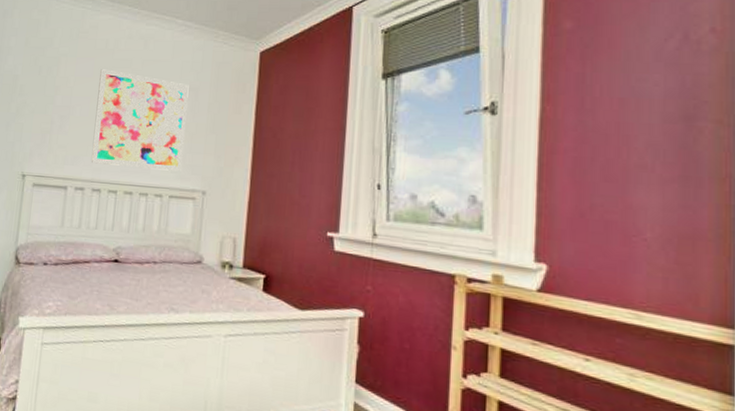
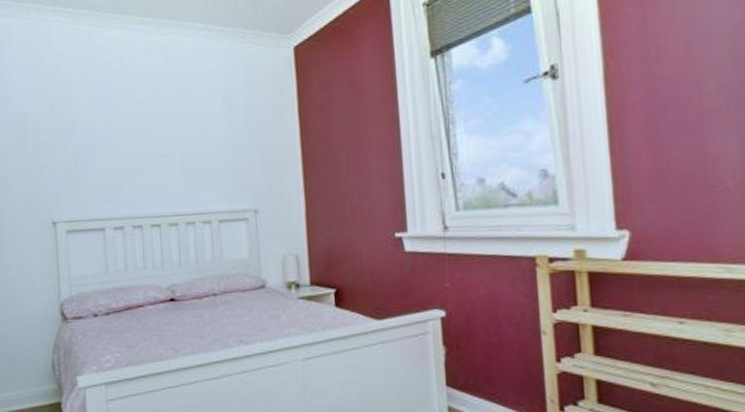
wall art: present [92,69,189,172] -> none [120,91,227,198]

